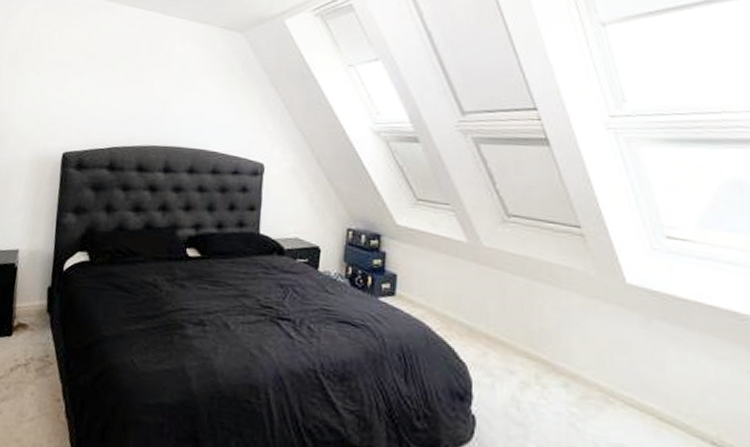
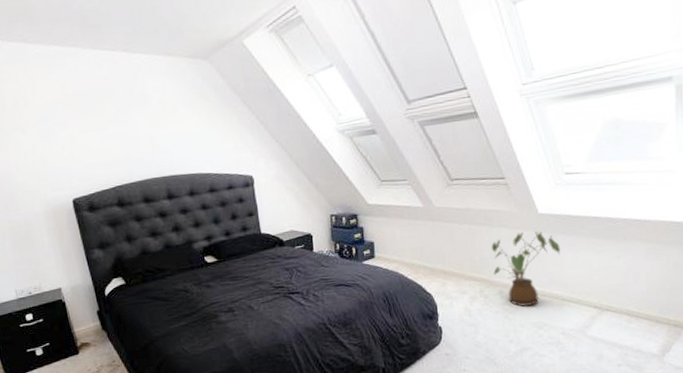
house plant: none [556,305,657,417] -> present [491,231,560,307]

